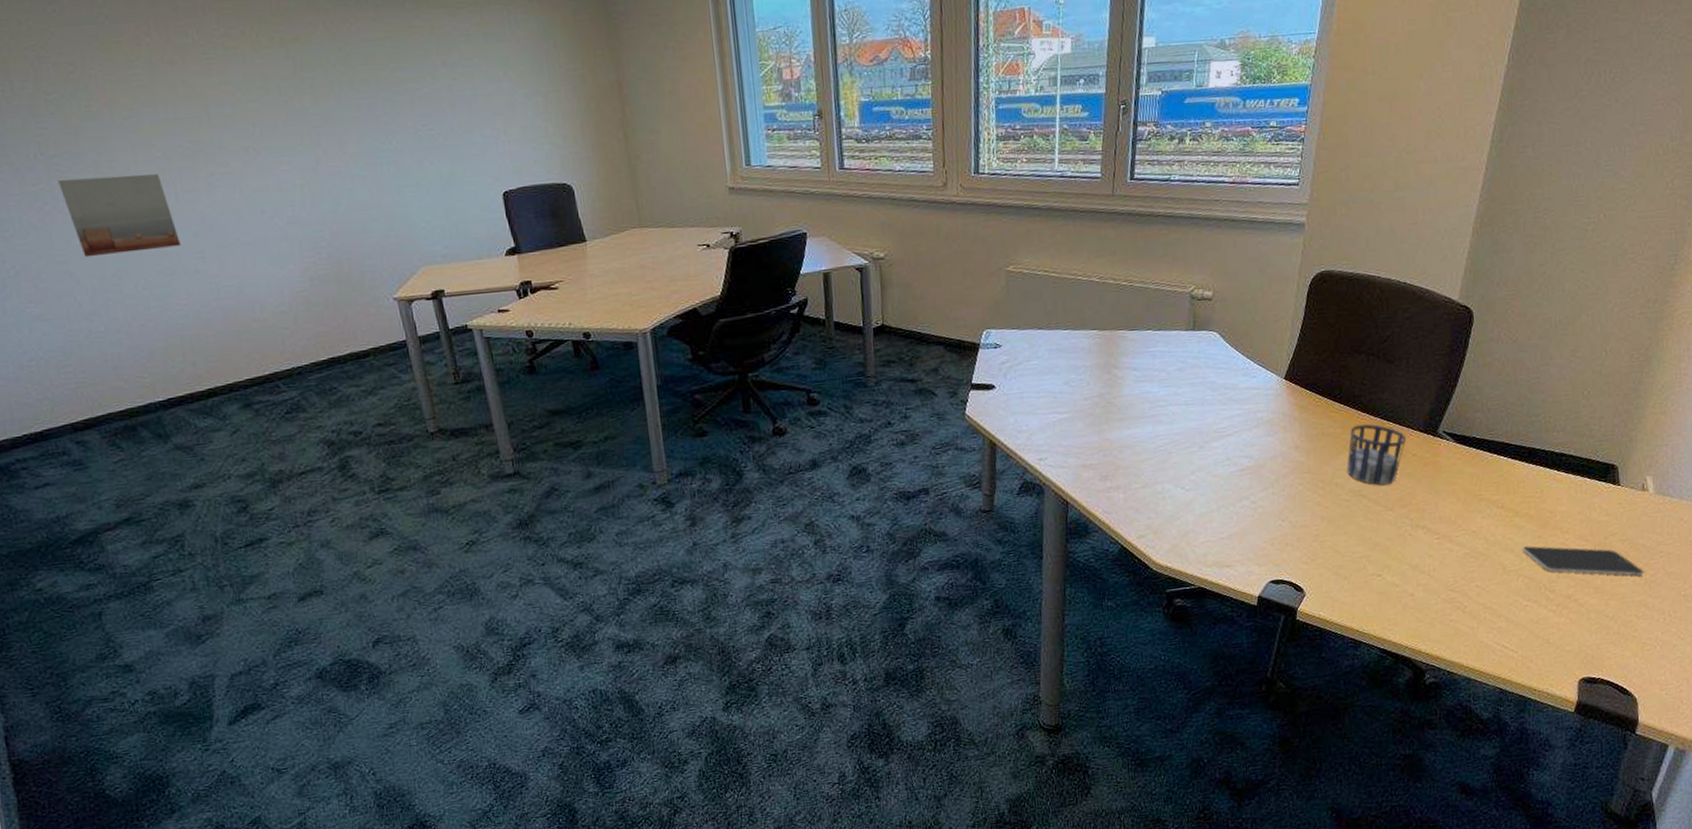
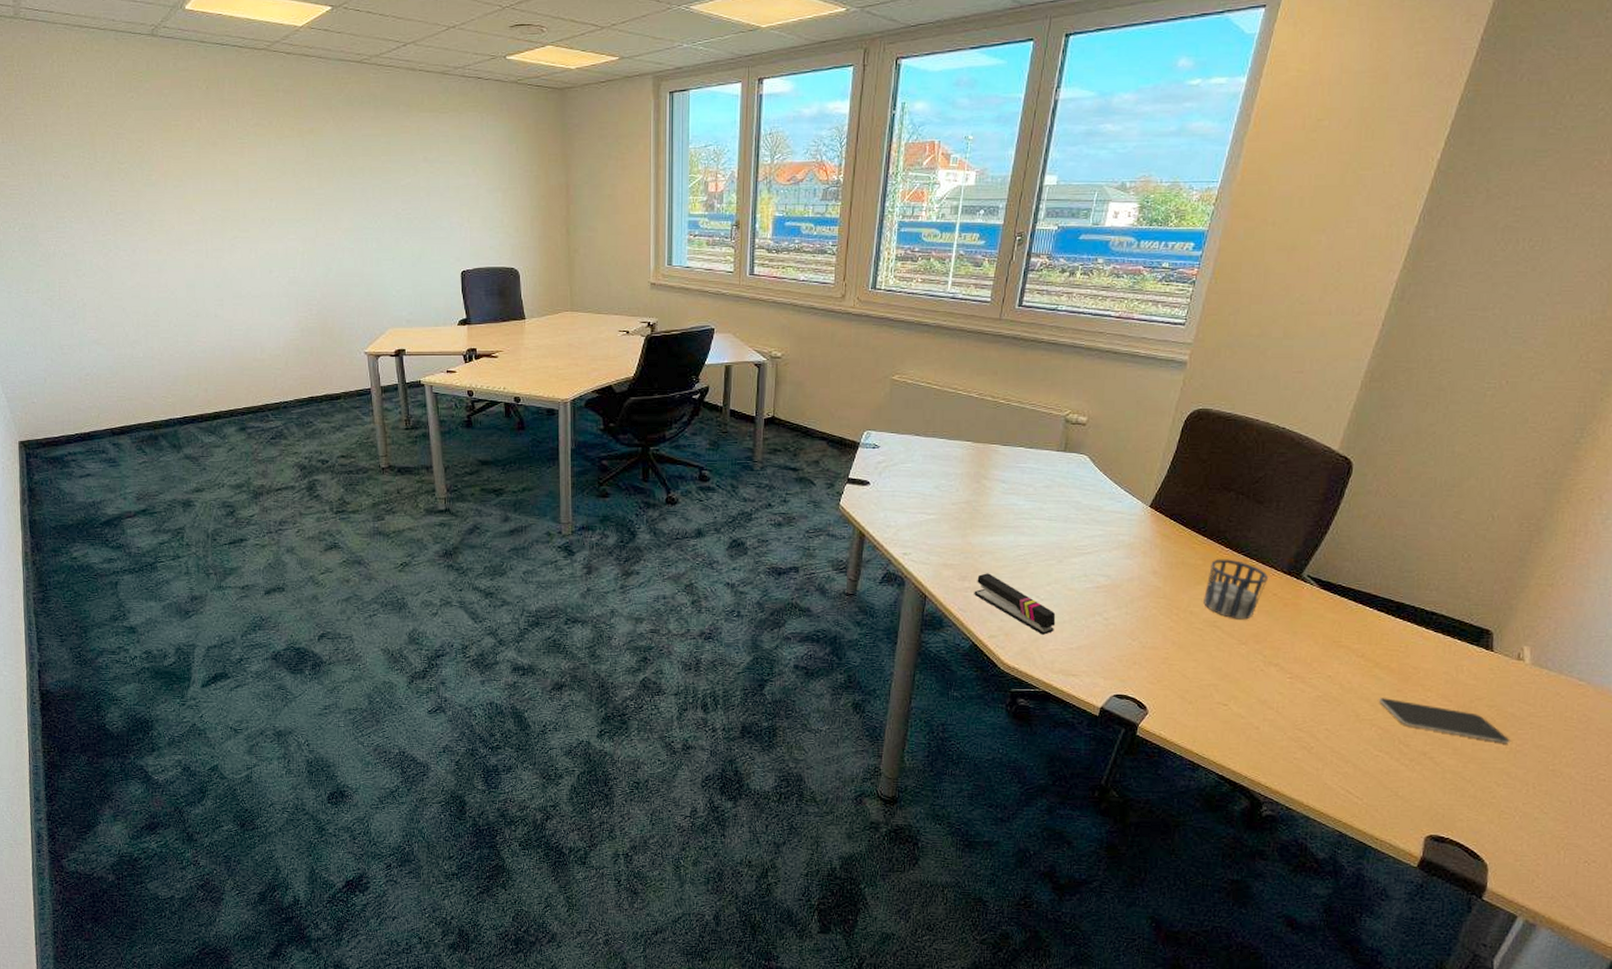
wall art: present [58,174,181,258] -> none [121,233,206,297]
stapler: none [1117,469,1204,528] -> present [974,573,1056,635]

